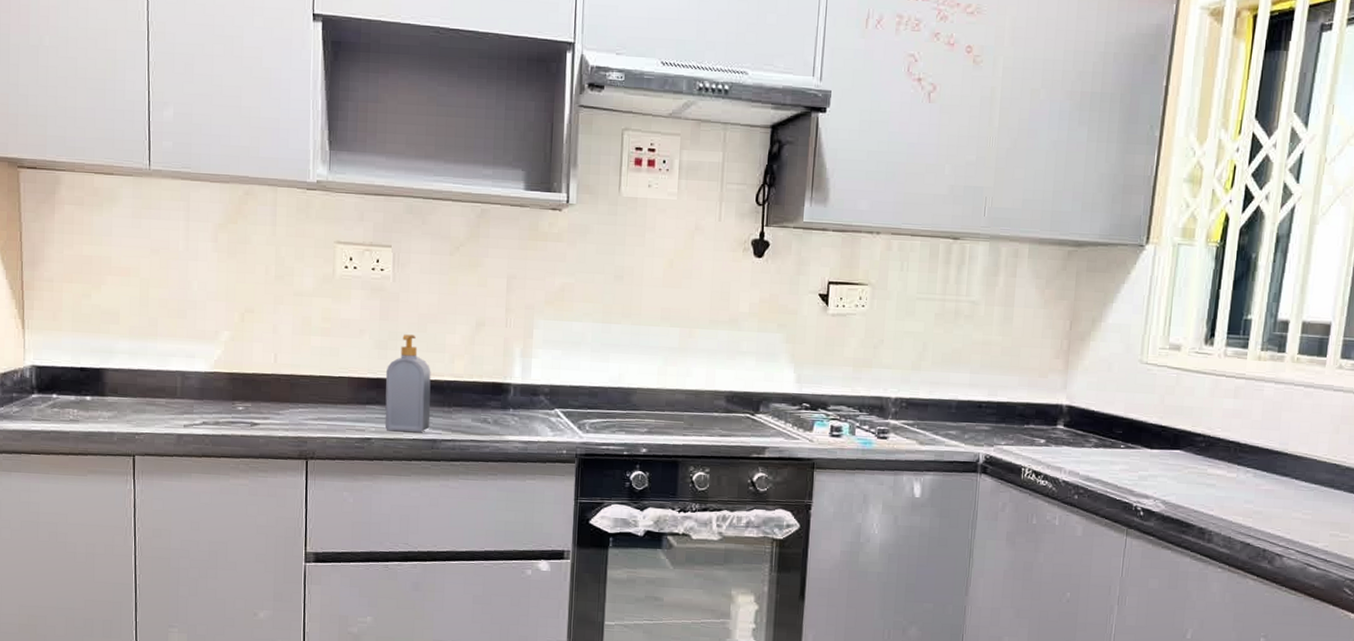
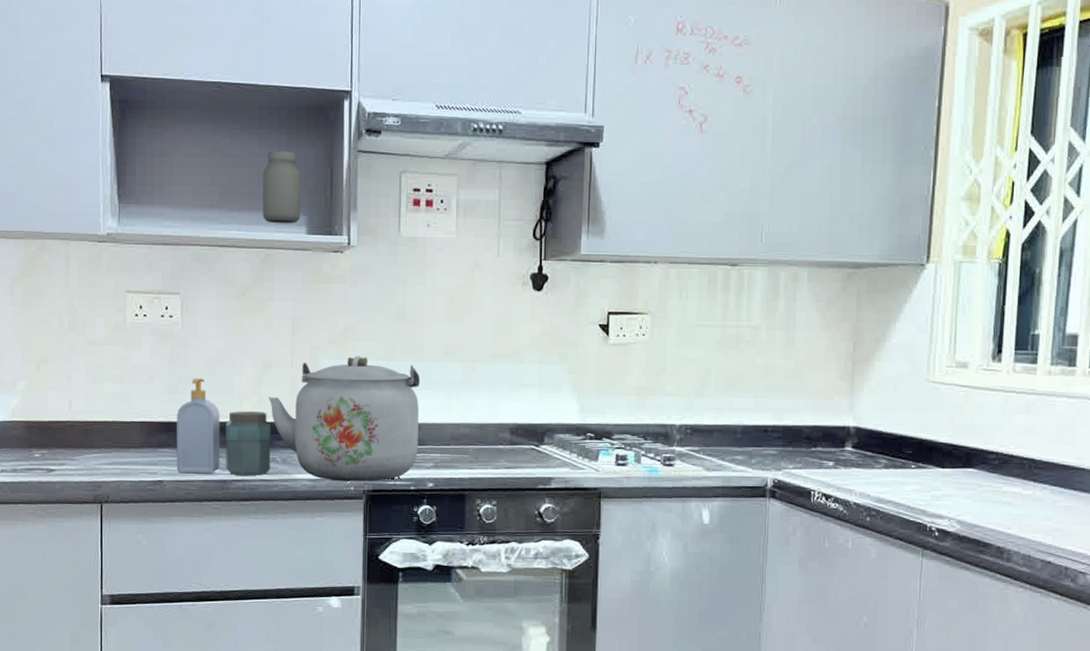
peanut butter: none [435,369,483,436] -> present [225,411,271,476]
jar: none [479,101,520,179] -> present [262,150,301,224]
kettle: none [481,317,637,446] -> present [269,356,421,482]

